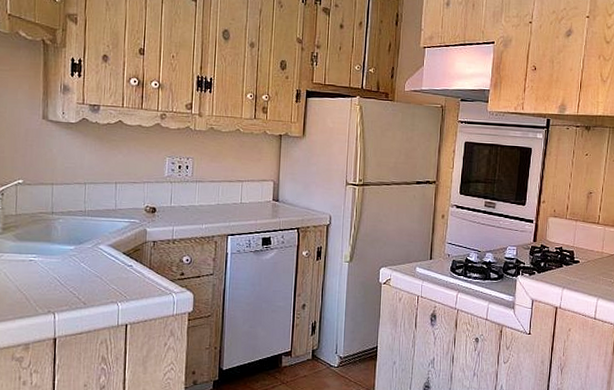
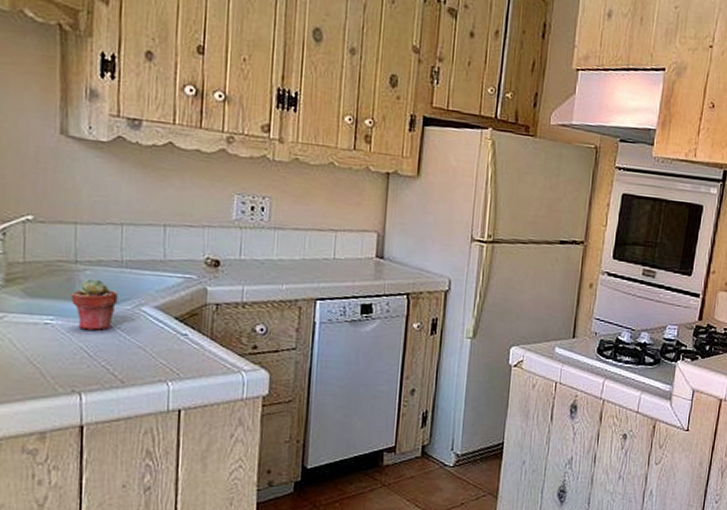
potted succulent: none [48,224,82,264] -> present [70,278,118,331]

